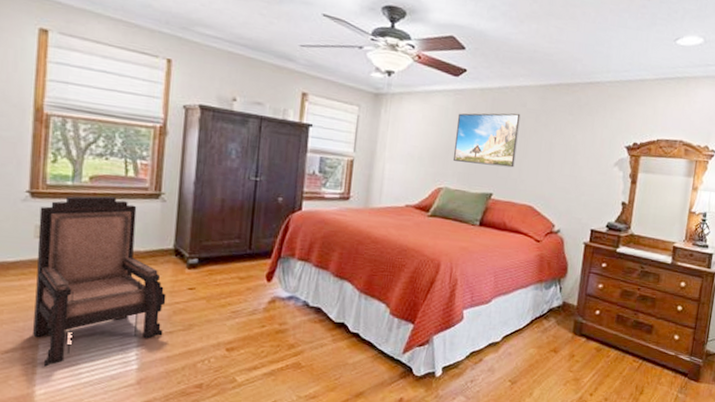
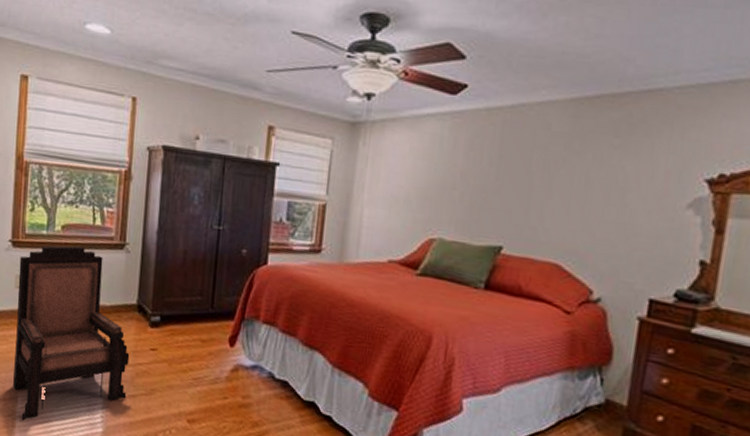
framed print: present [454,113,521,168] -> none [450,138,543,212]

